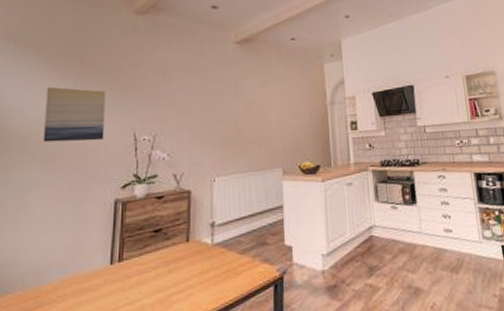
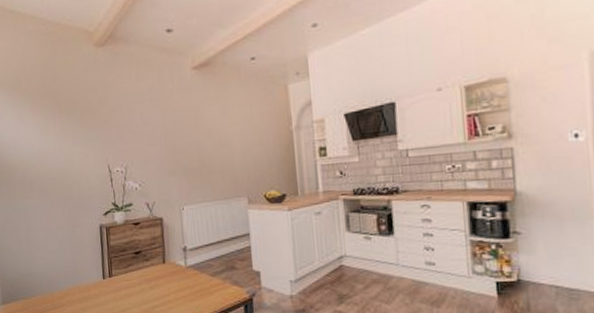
wall art: present [43,87,106,143] -> none [32,125,84,175]

